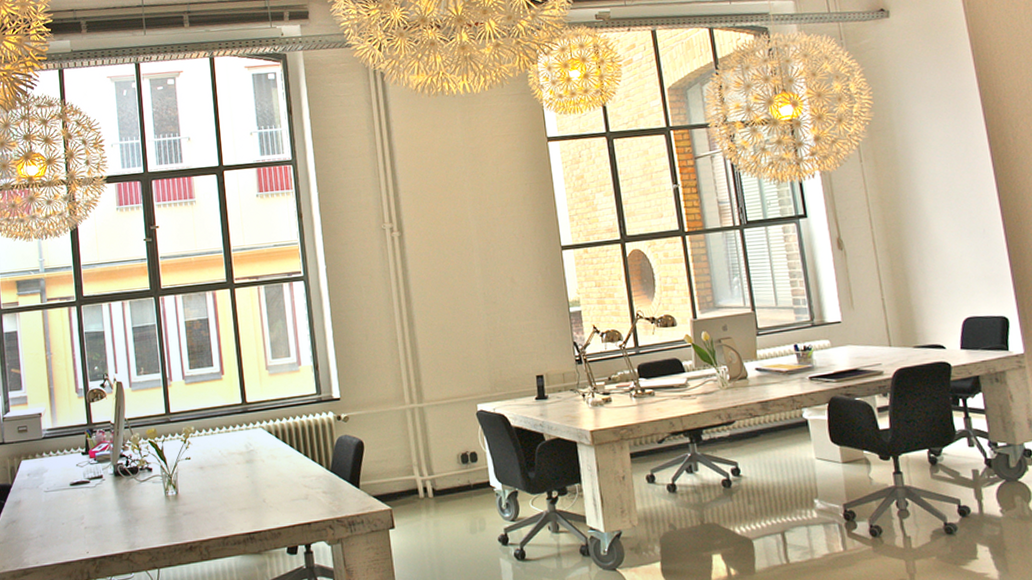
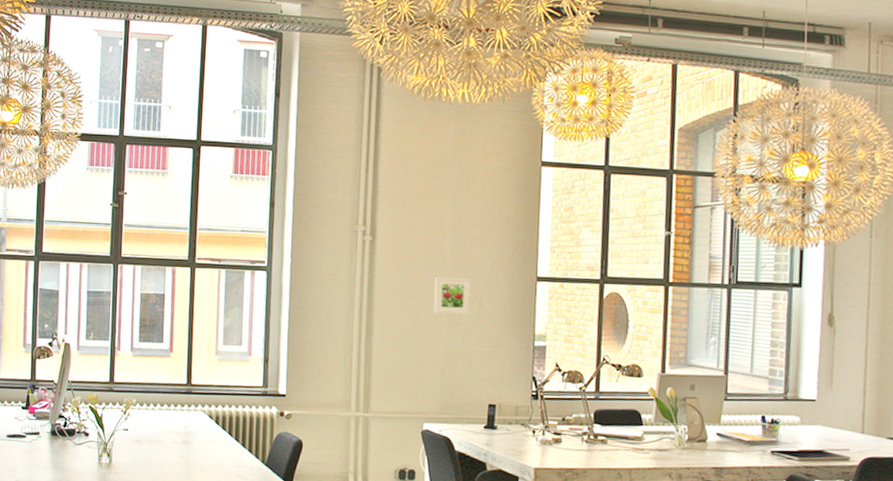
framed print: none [466,257,504,296] -> present [433,276,471,315]

